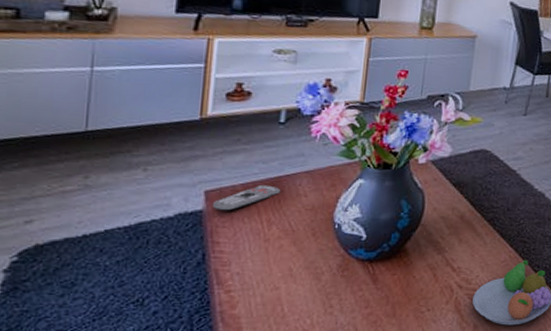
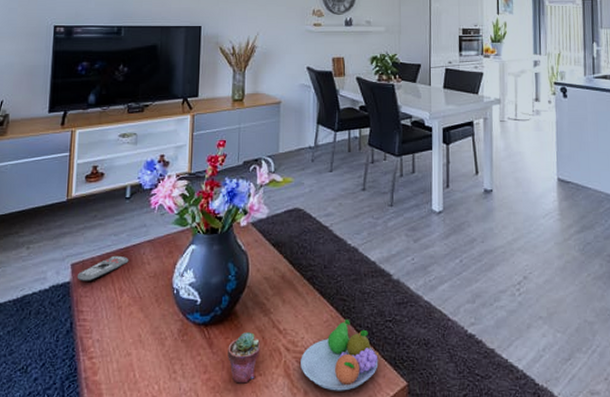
potted succulent: none [393,269,431,318] -> present [228,332,260,384]

